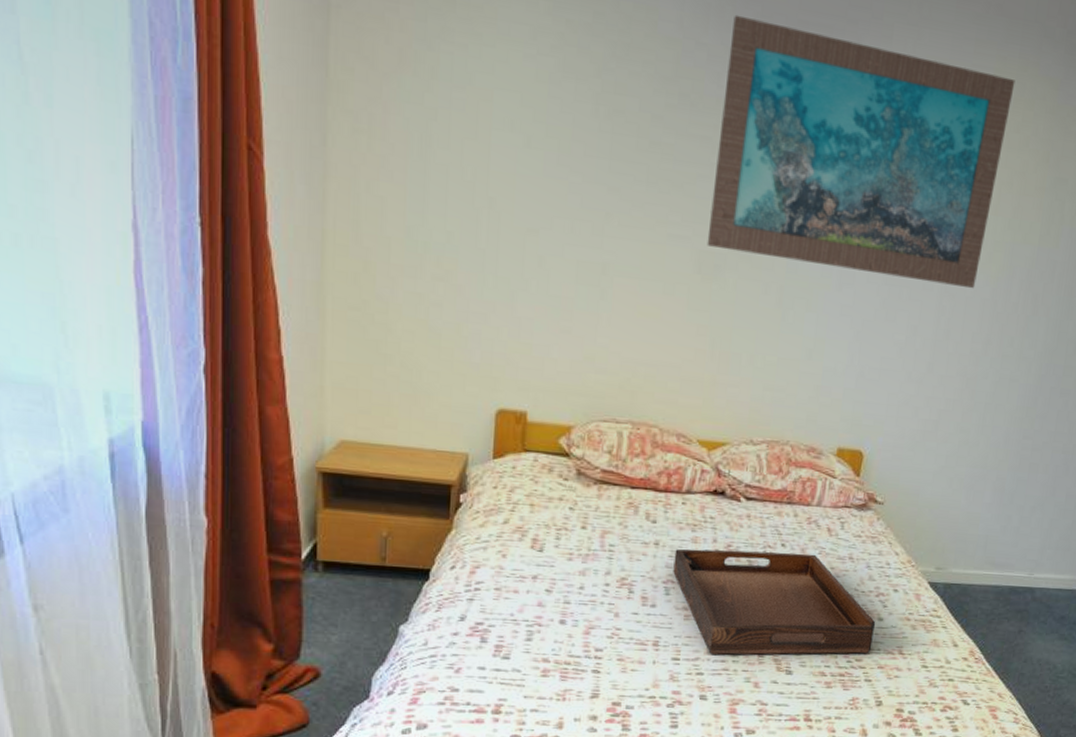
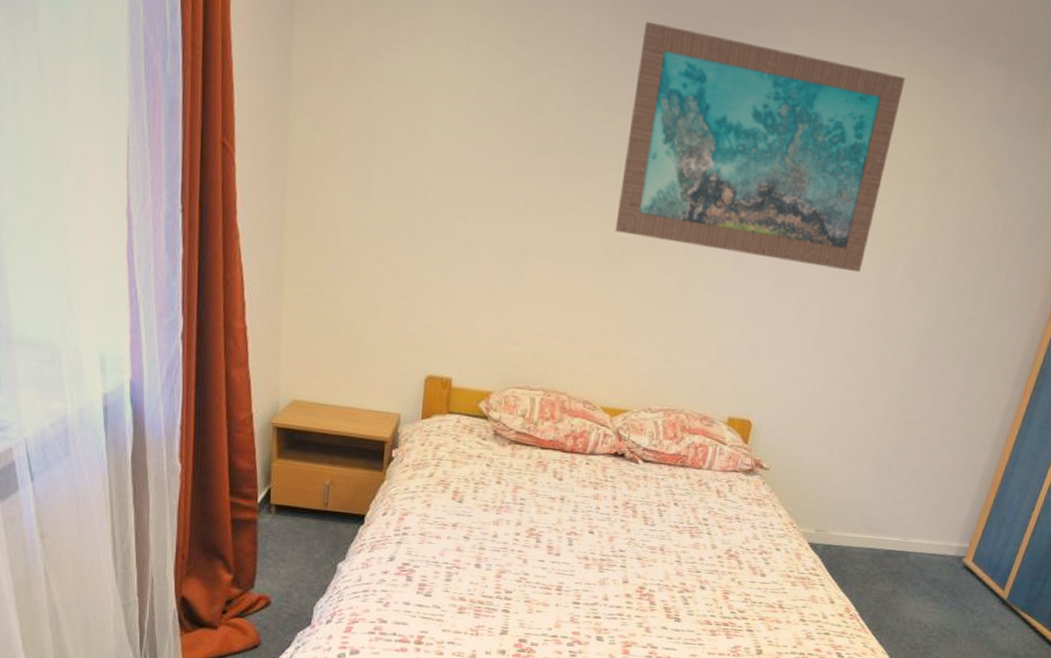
serving tray: present [673,548,876,655] -> none [576,504,759,606]

